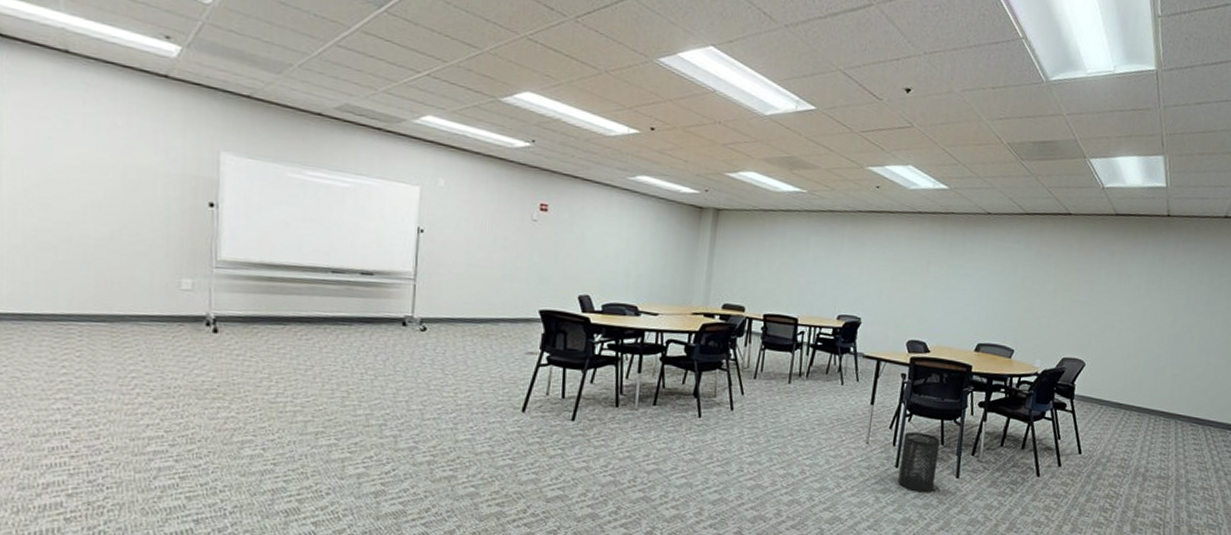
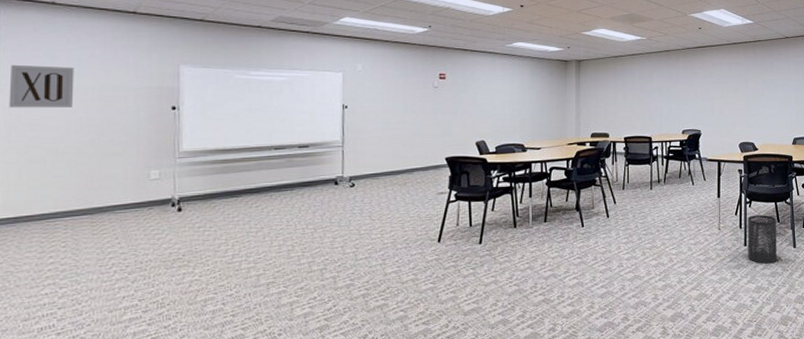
wall art: none [13,124,92,188] -> present [9,64,74,108]

